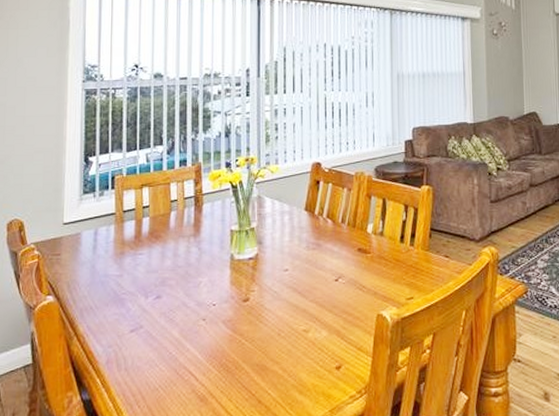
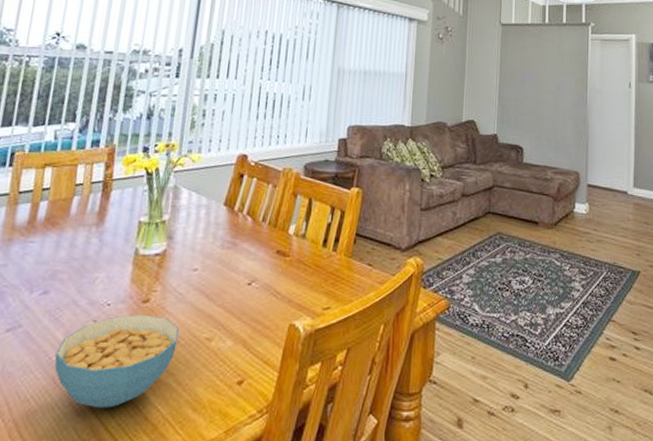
cereal bowl: none [175,311,279,394] -> present [54,314,180,408]

